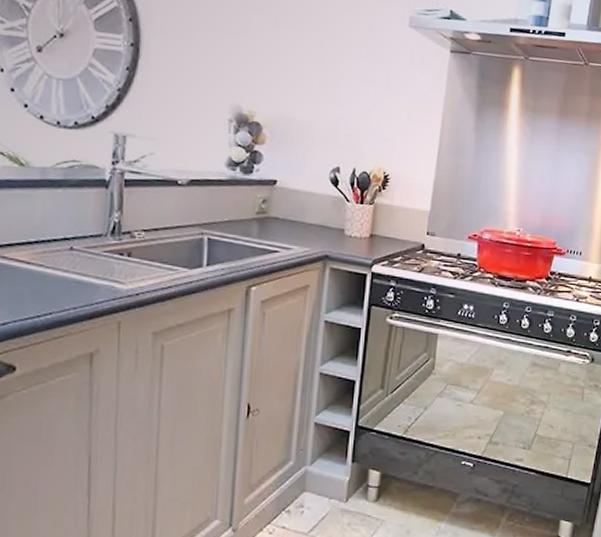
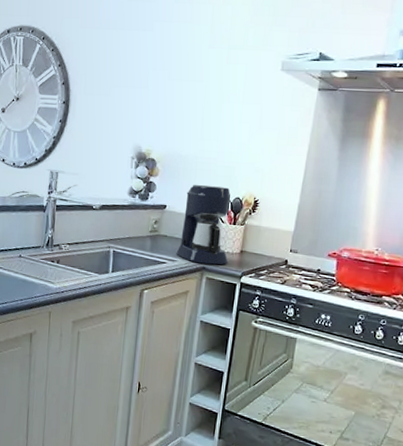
coffee maker: none [291,154,356,252] -> present [176,184,230,265]

